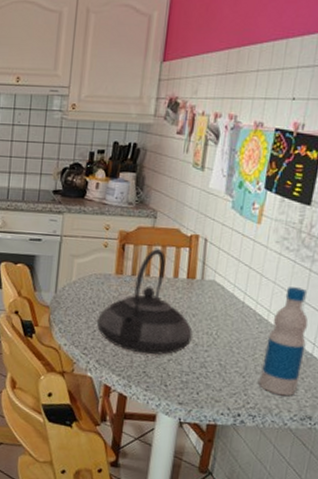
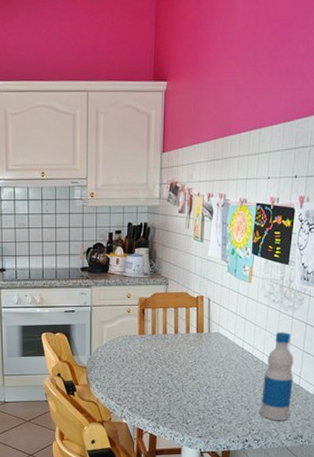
teapot: present [97,249,193,355] -> none [127,311,205,399]

